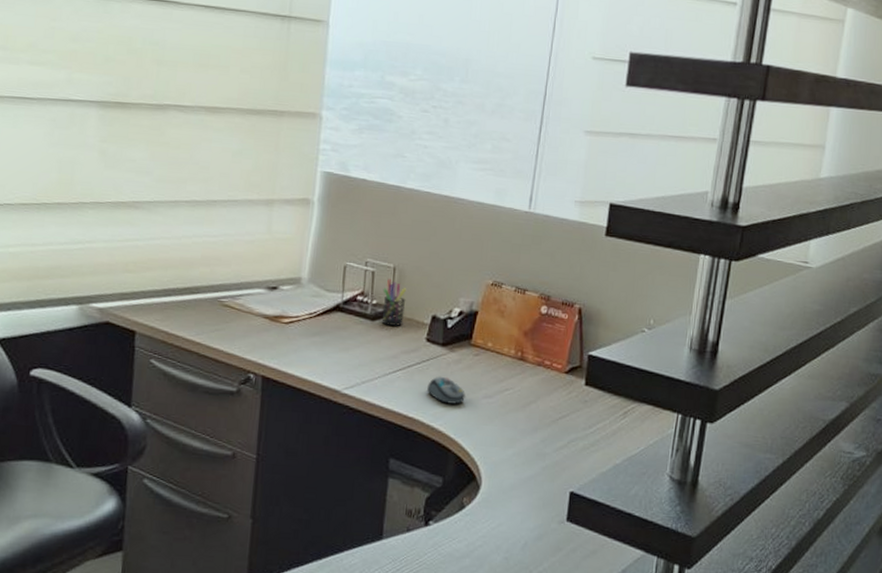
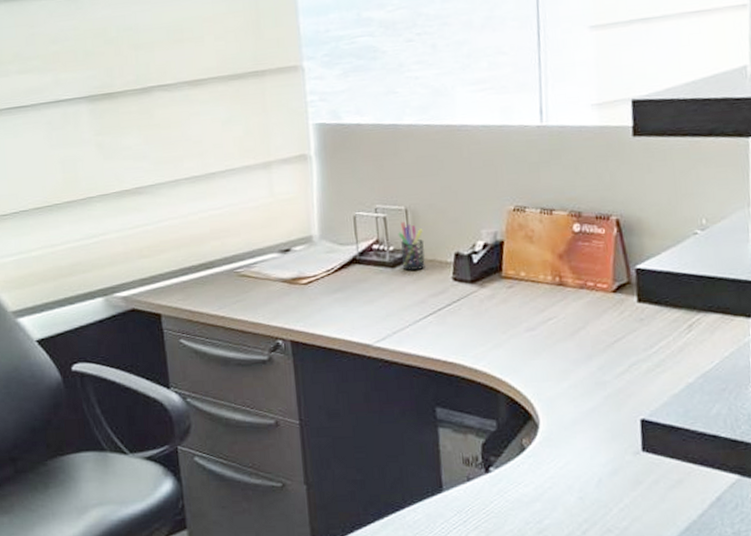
computer mouse: present [427,376,465,405] -> none [463,315,506,344]

